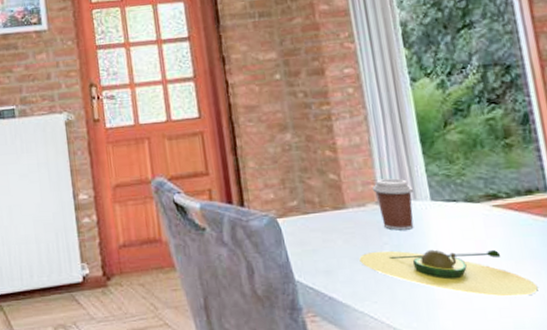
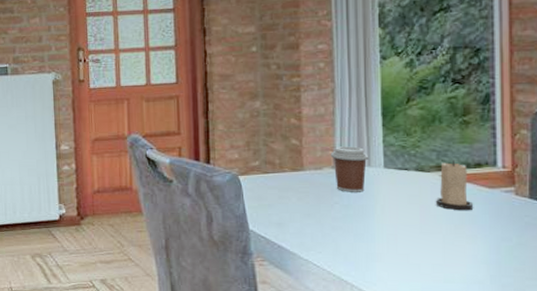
avocado: present [359,249,538,297] -> none [310,209,472,256]
candle: none [490,187,532,245] -> present [436,160,474,211]

